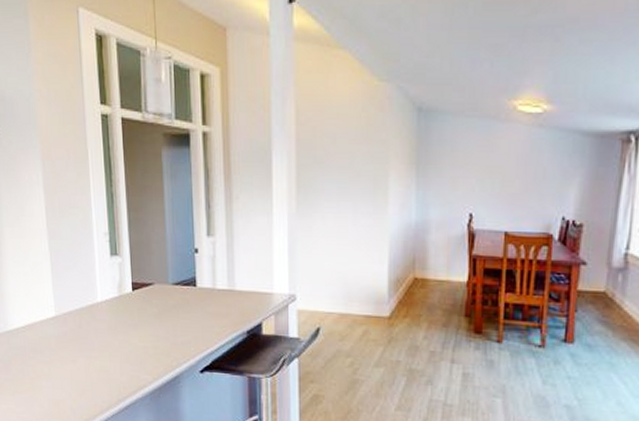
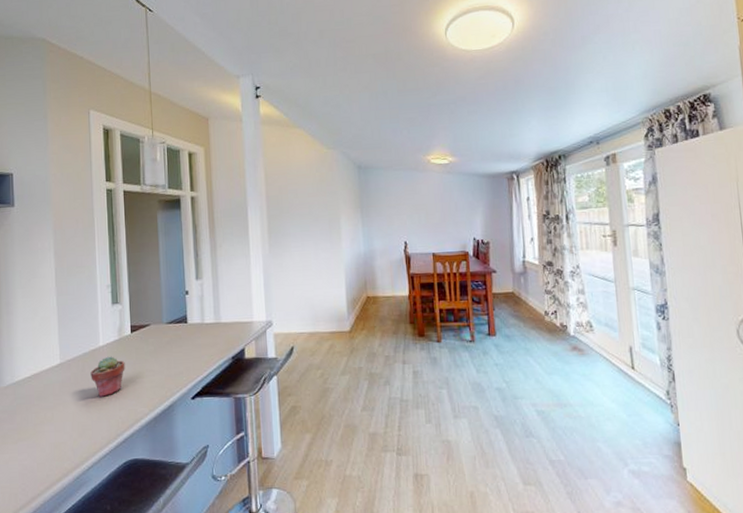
potted succulent: none [88,314,127,358] -> present [90,356,125,397]

